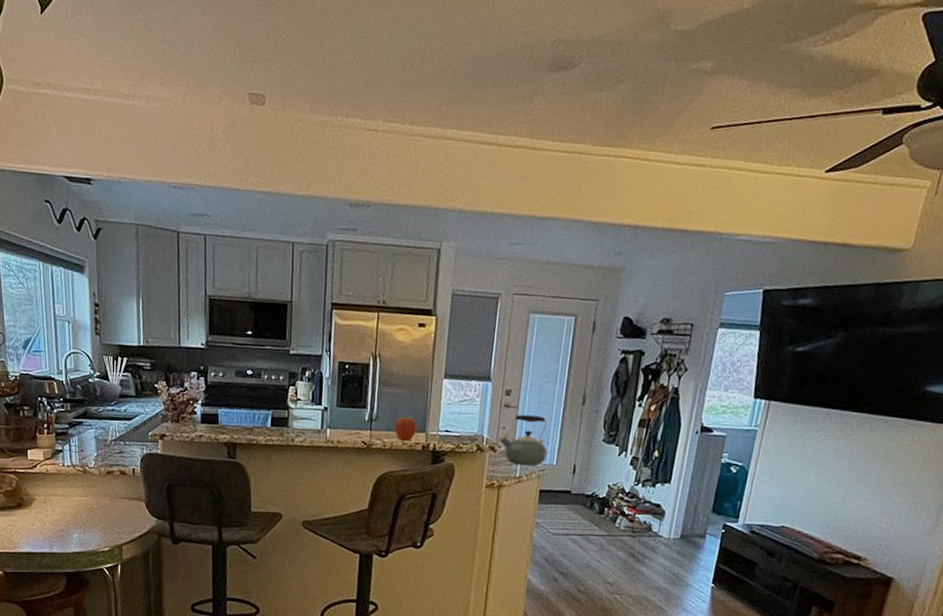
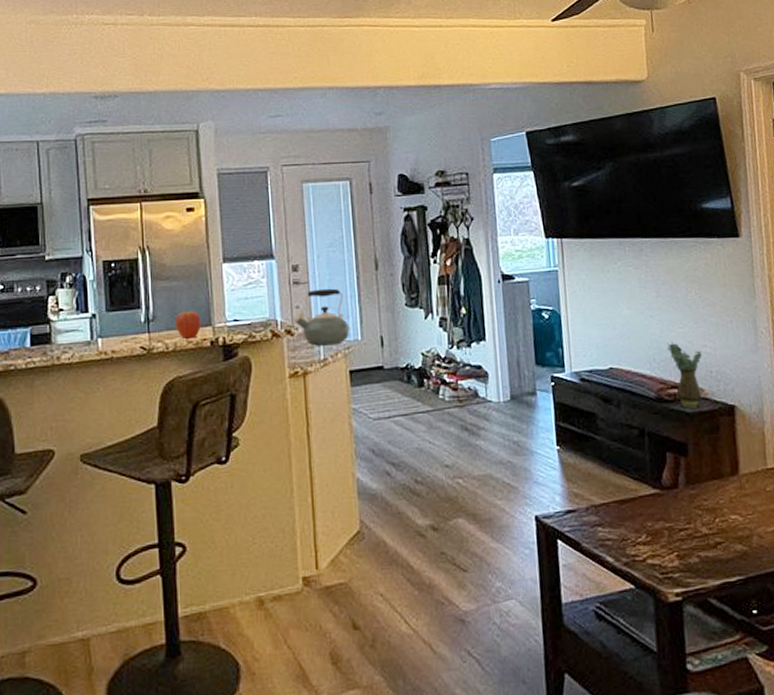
vase: none [839,512,877,574] -> present [667,342,703,408]

